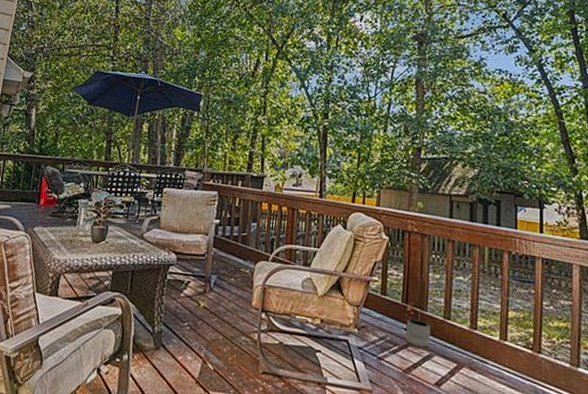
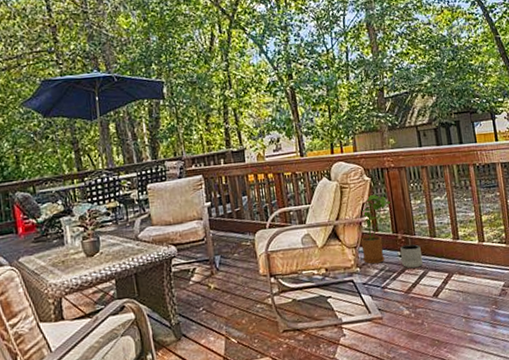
house plant: none [363,255,406,331] -> present [360,195,391,264]

